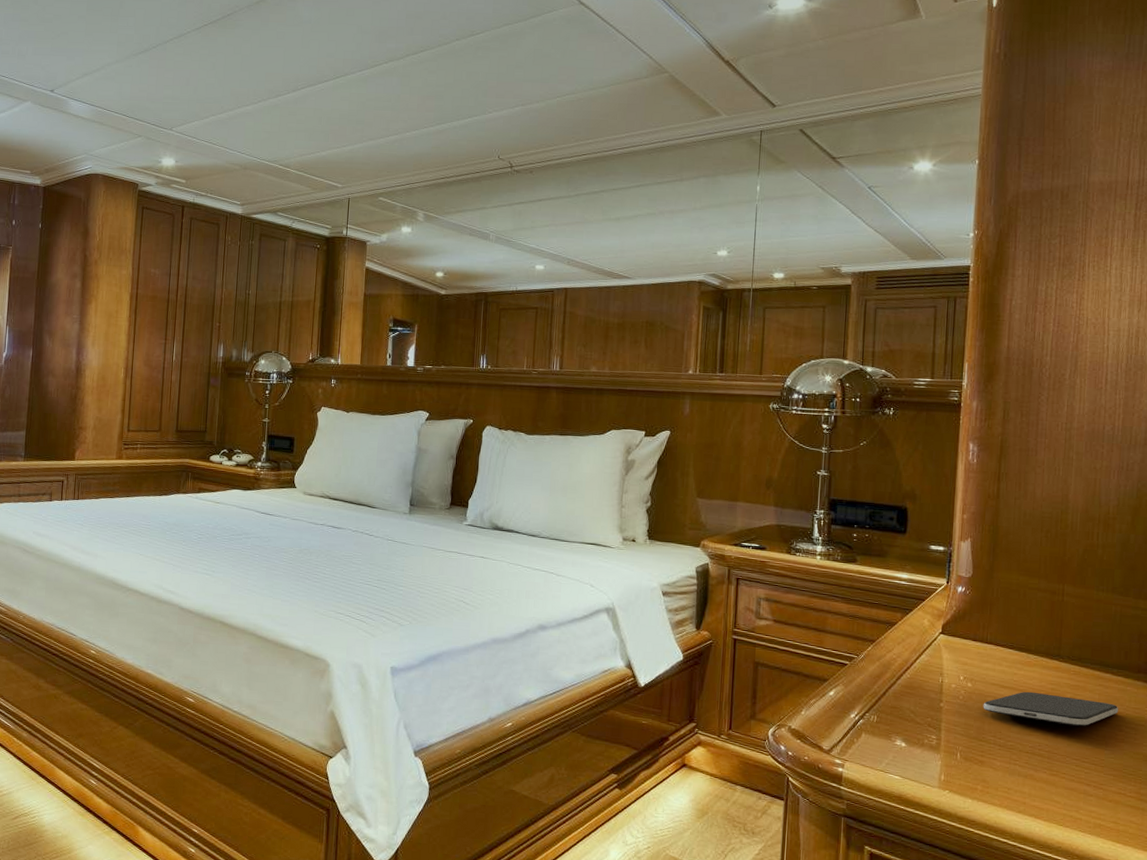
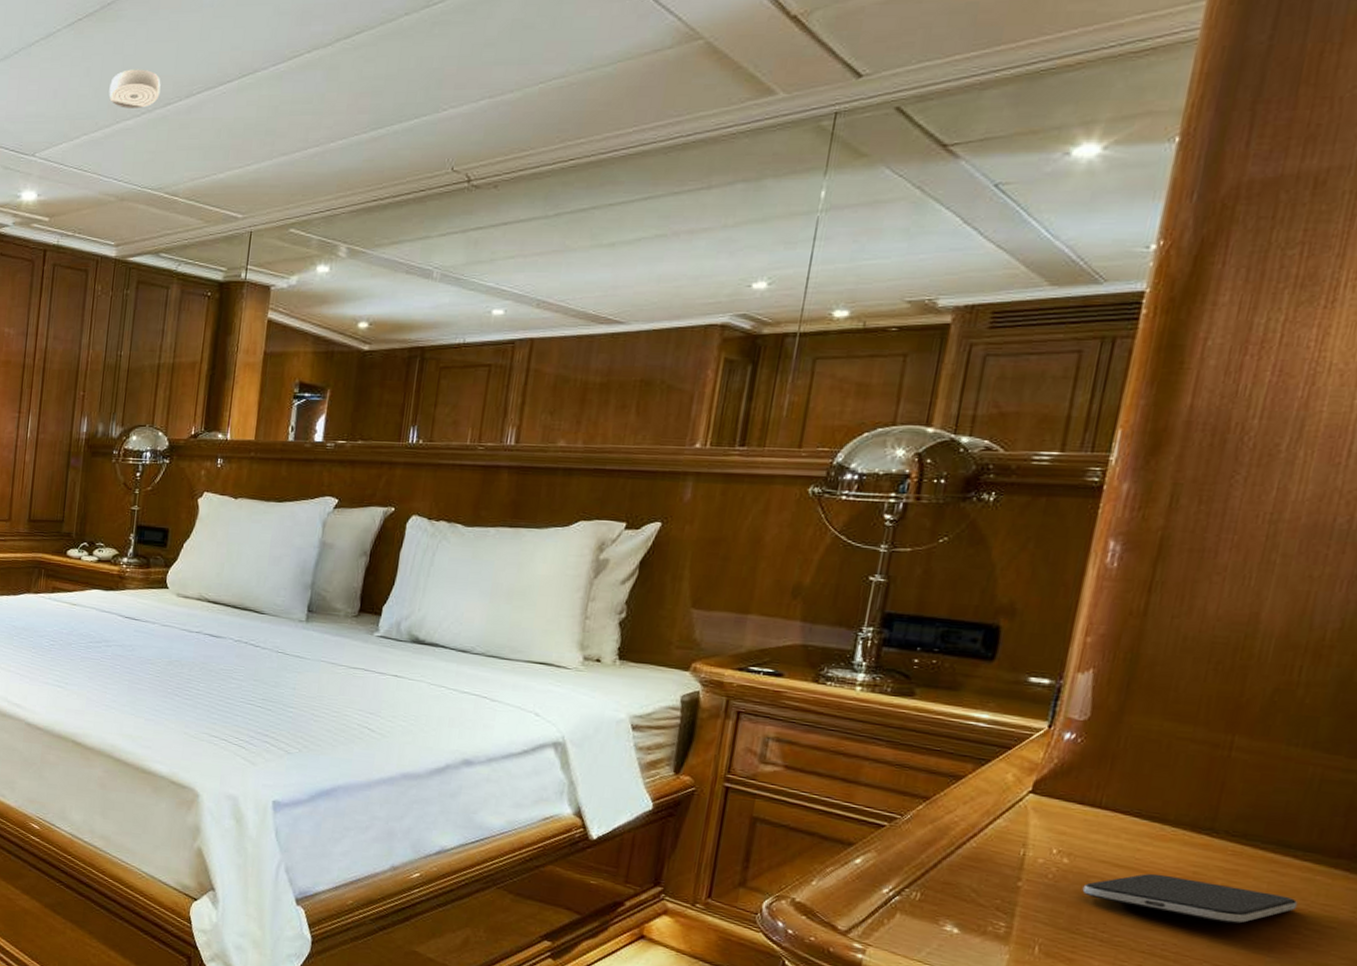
smoke detector: none [231,66,273,97] -> present [109,69,161,108]

